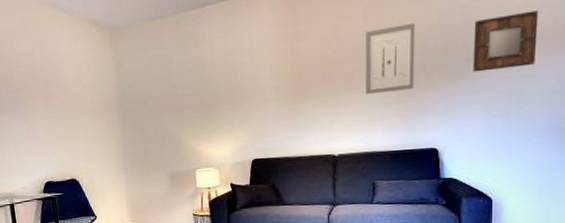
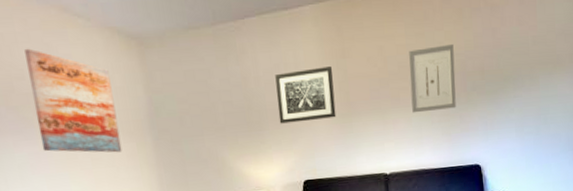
wall art: none [22,40,94,130] -> present [24,48,122,153]
wall art: none [230,49,287,105] -> present [275,67,336,124]
home mirror: present [473,10,538,72] -> none [505,37,558,92]

